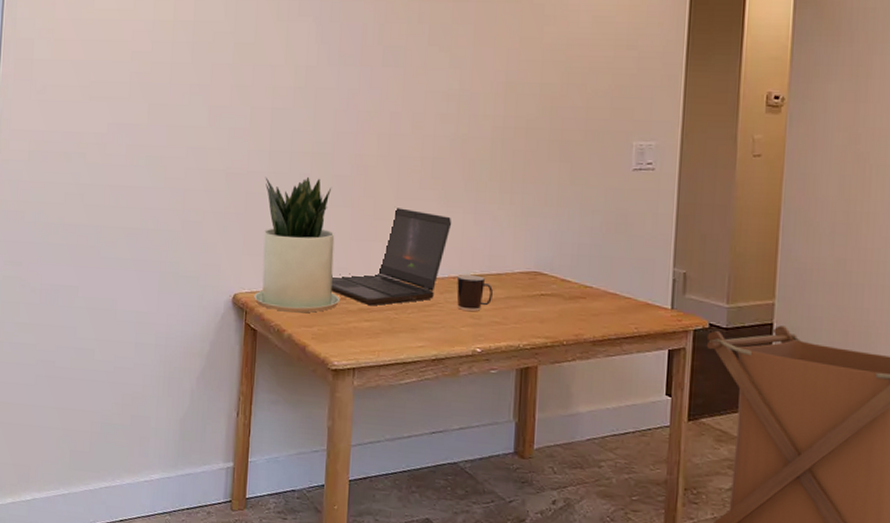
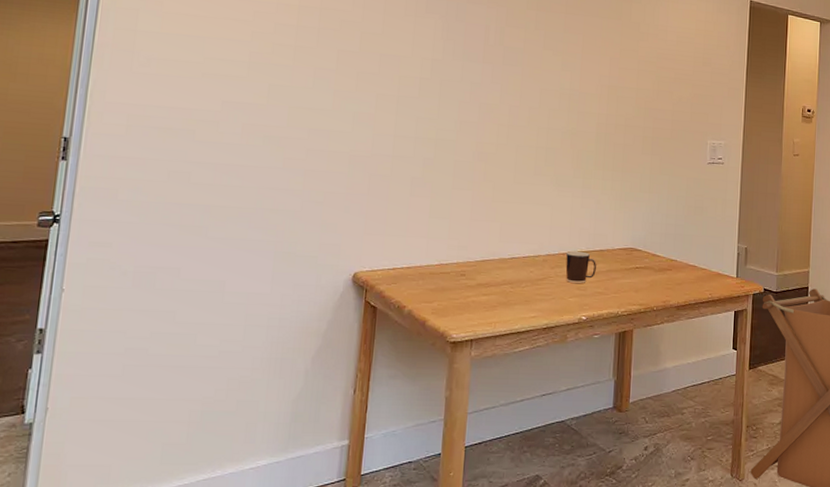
planter: present [254,177,341,313] -> none [375,160,460,290]
laptop computer: present [331,208,452,306] -> none [451,191,563,281]

